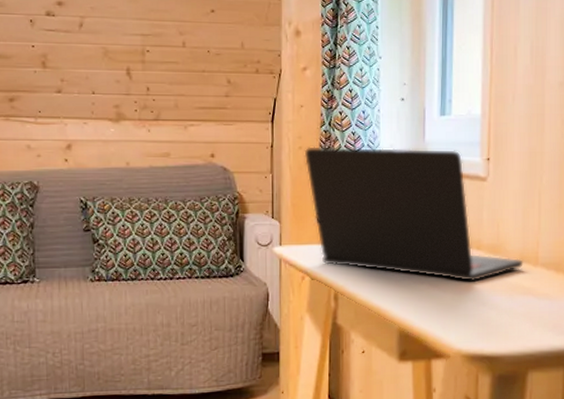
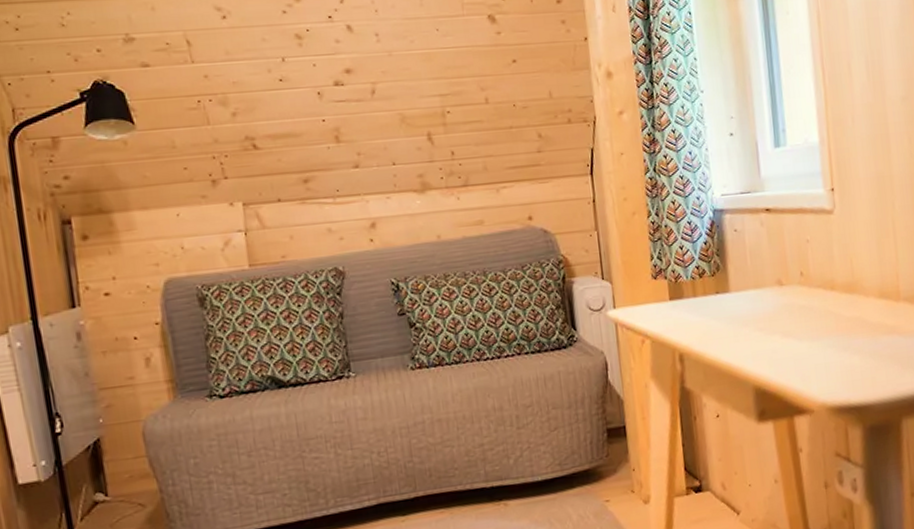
laptop: present [304,146,523,282] -> none [629,183,884,327]

